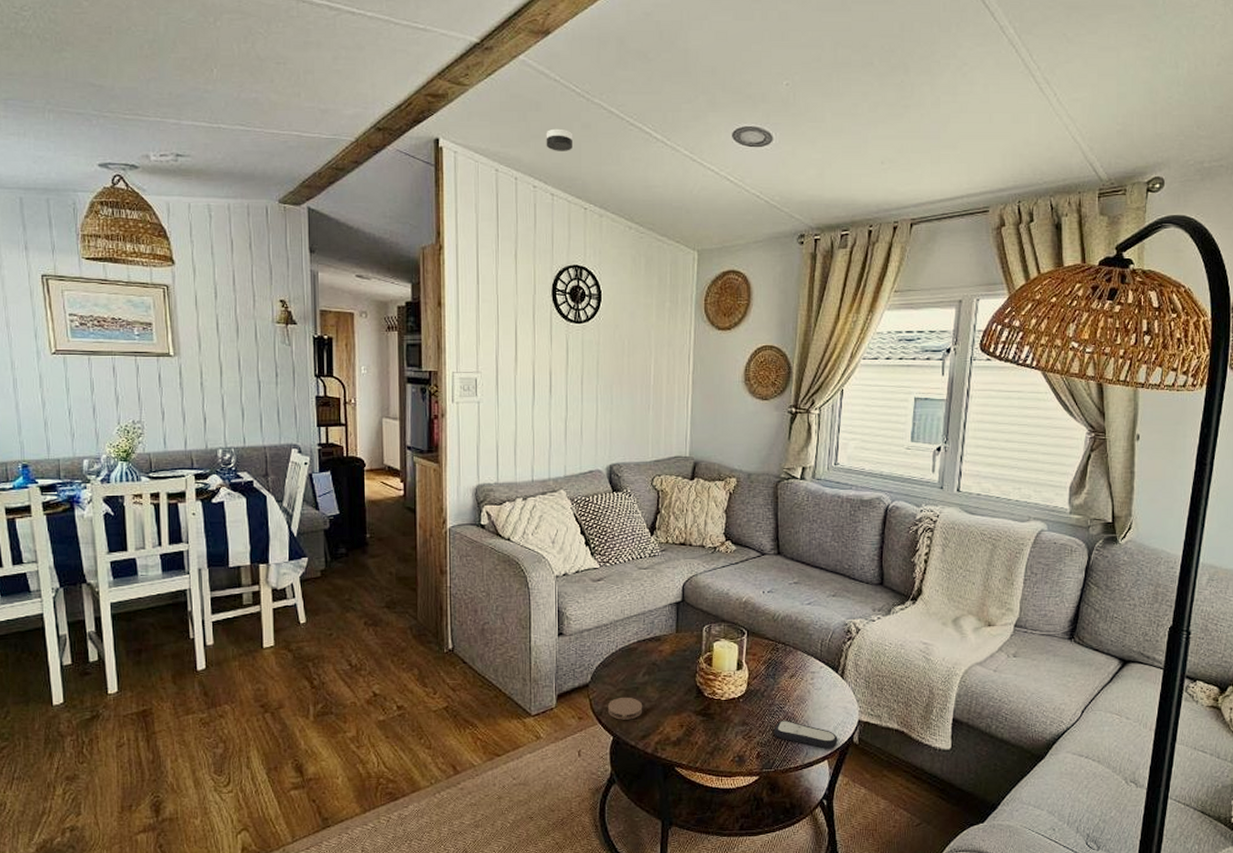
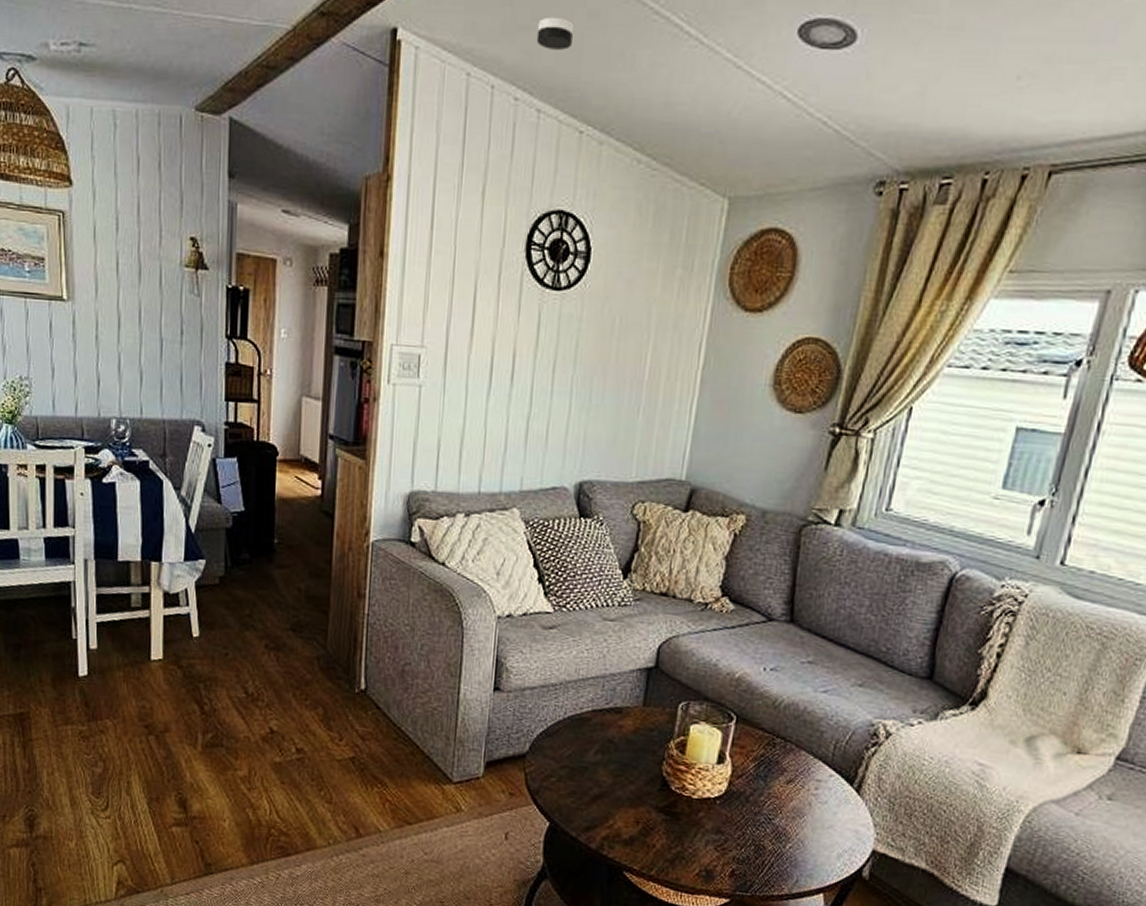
coaster: present [607,697,643,720] -> none [545,776,591,806]
remote control: present [773,719,838,749] -> none [756,834,842,880]

